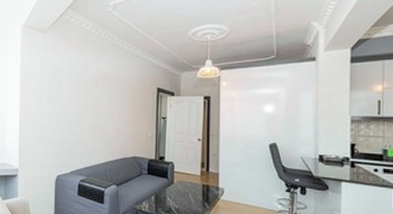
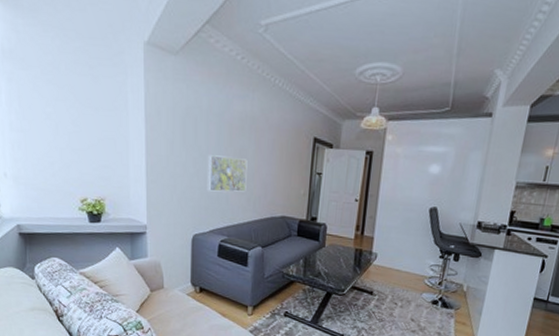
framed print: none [68,107,102,138] -> present [206,155,248,192]

